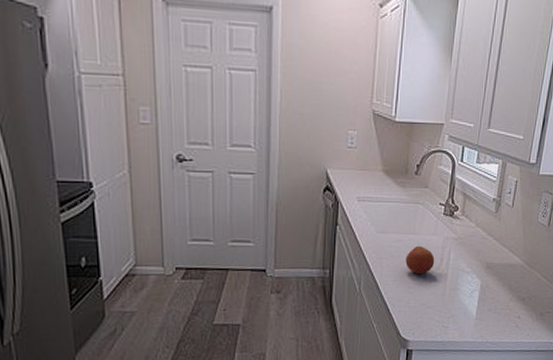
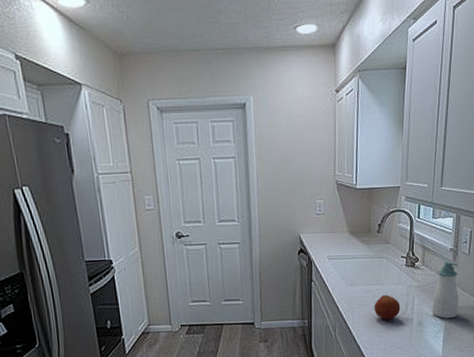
soap bottle: none [468,213,500,276] -> present [431,261,458,318]

